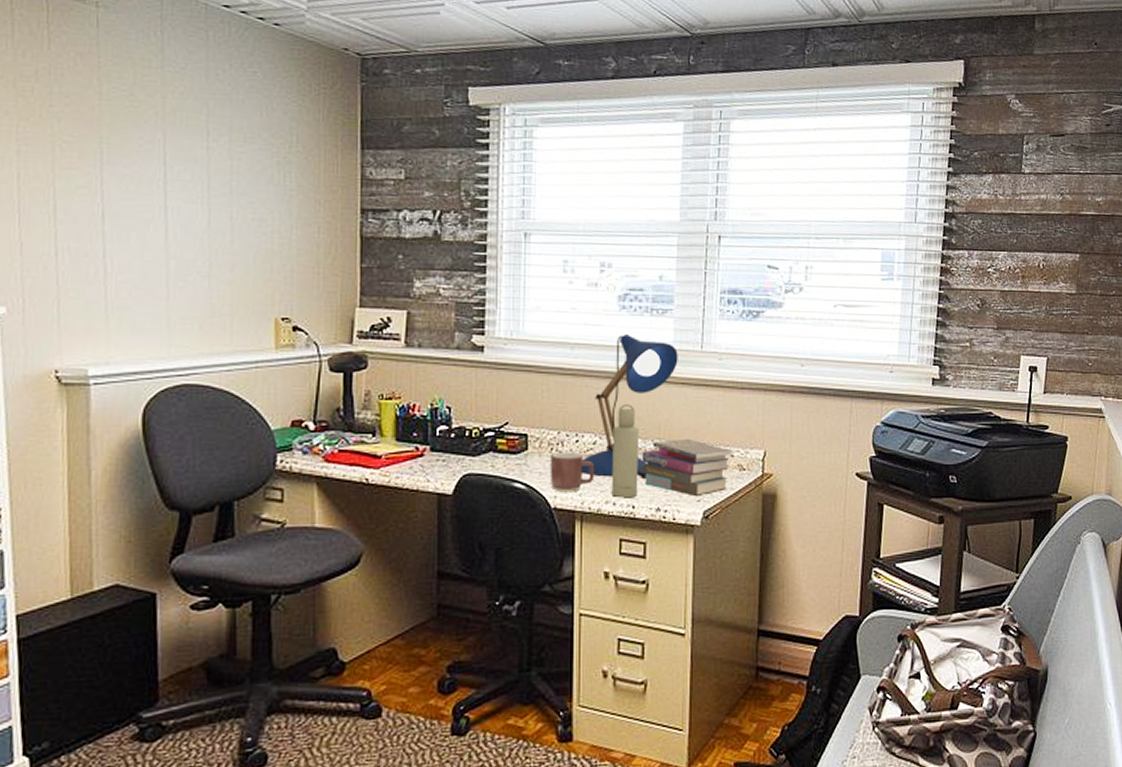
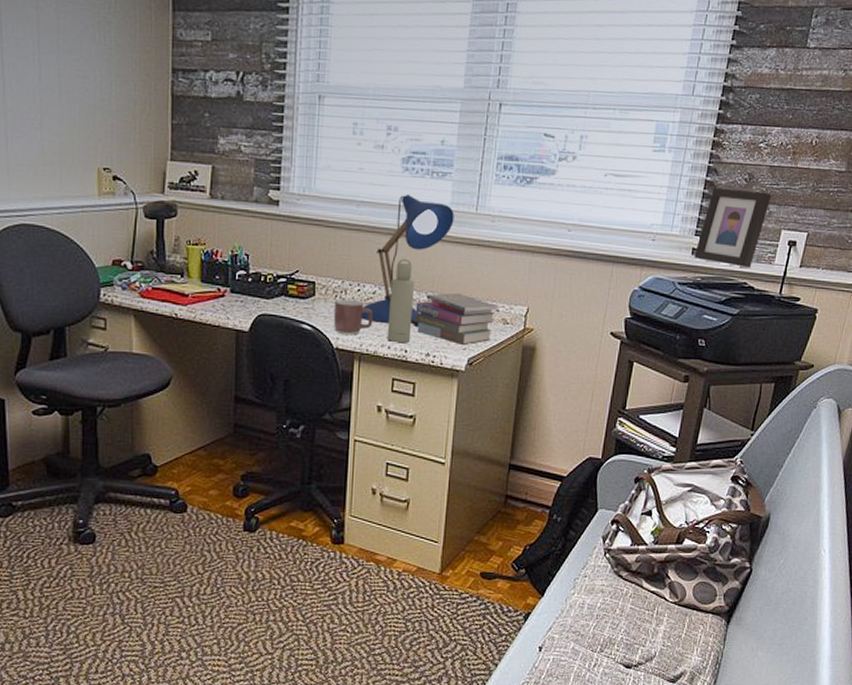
picture frame: none [935,314,1006,397] -> present [694,187,772,269]

